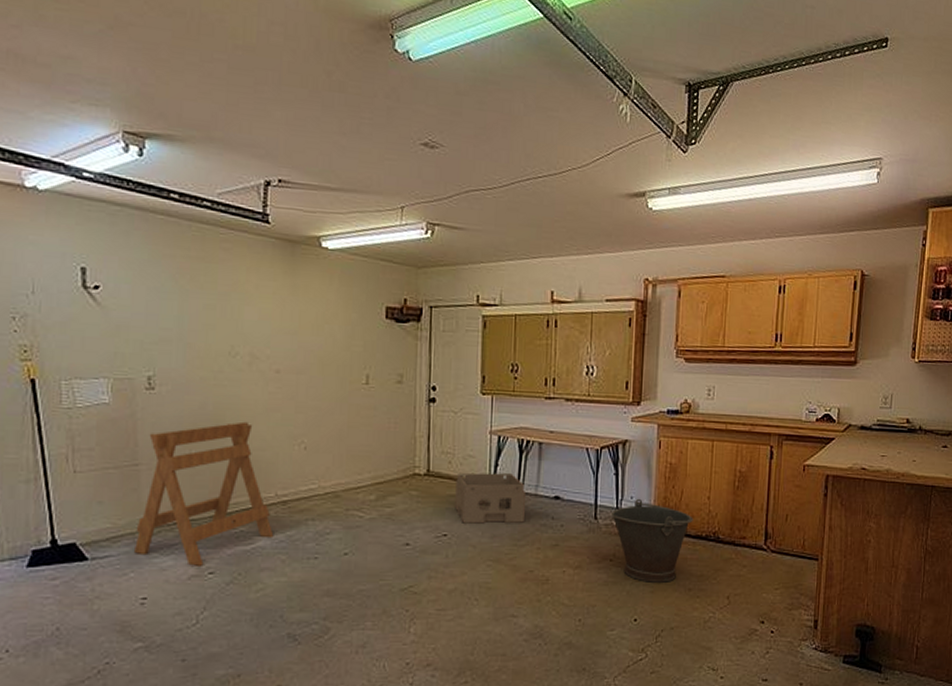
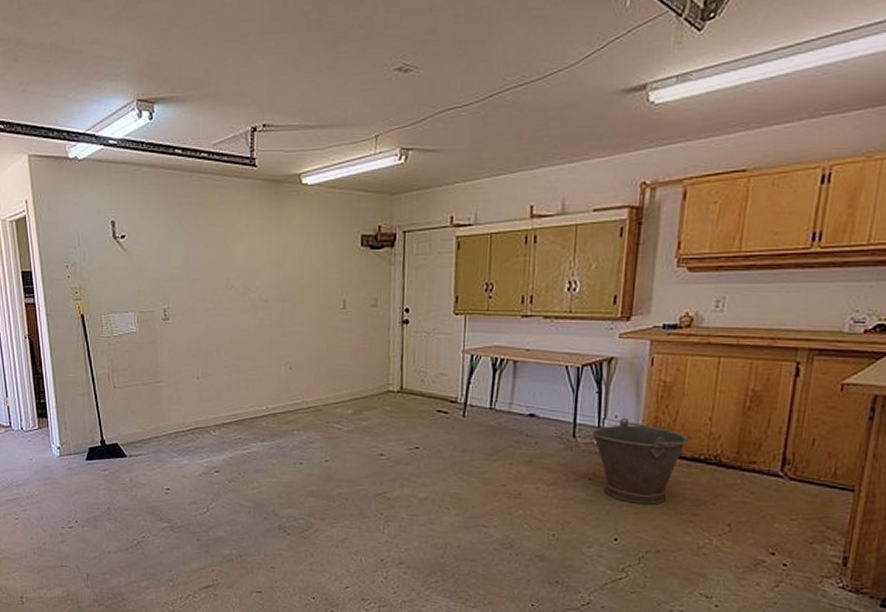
sawhorse: present [133,421,274,566] -> none [158,345,266,466]
storage bin: present [455,472,525,525] -> none [427,390,498,440]

